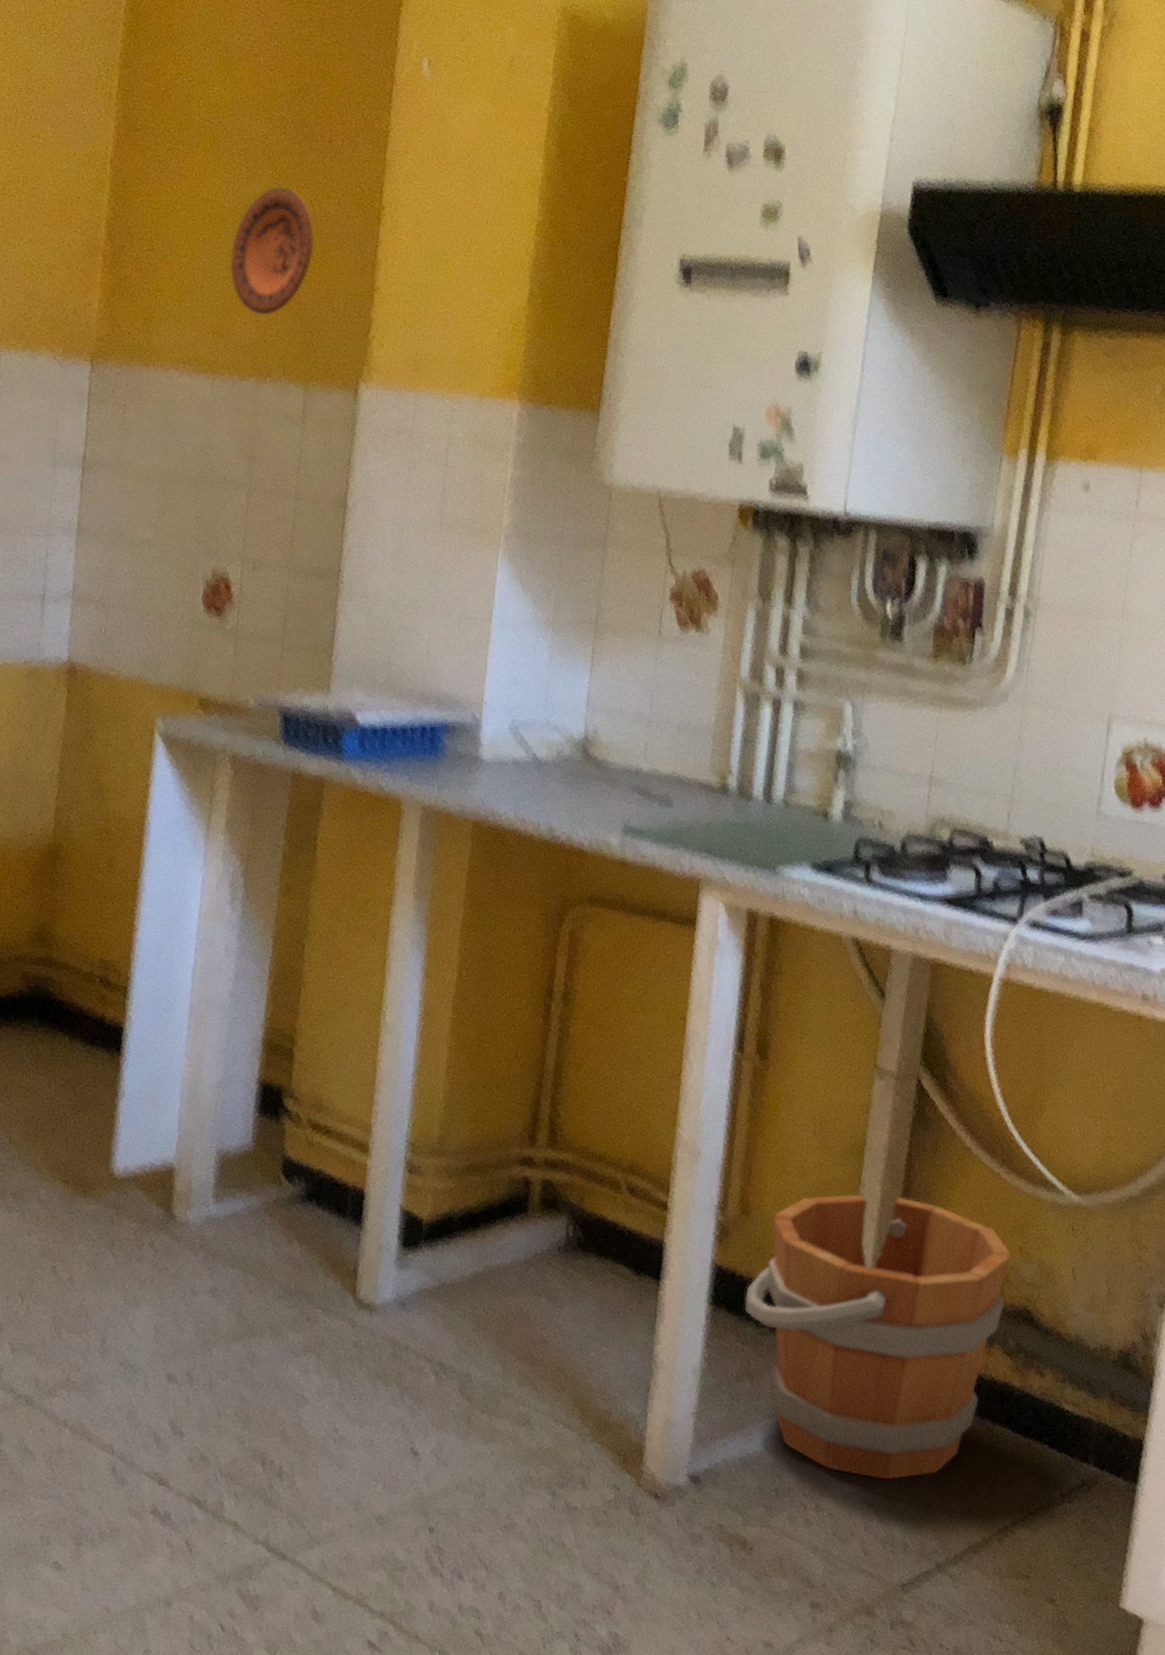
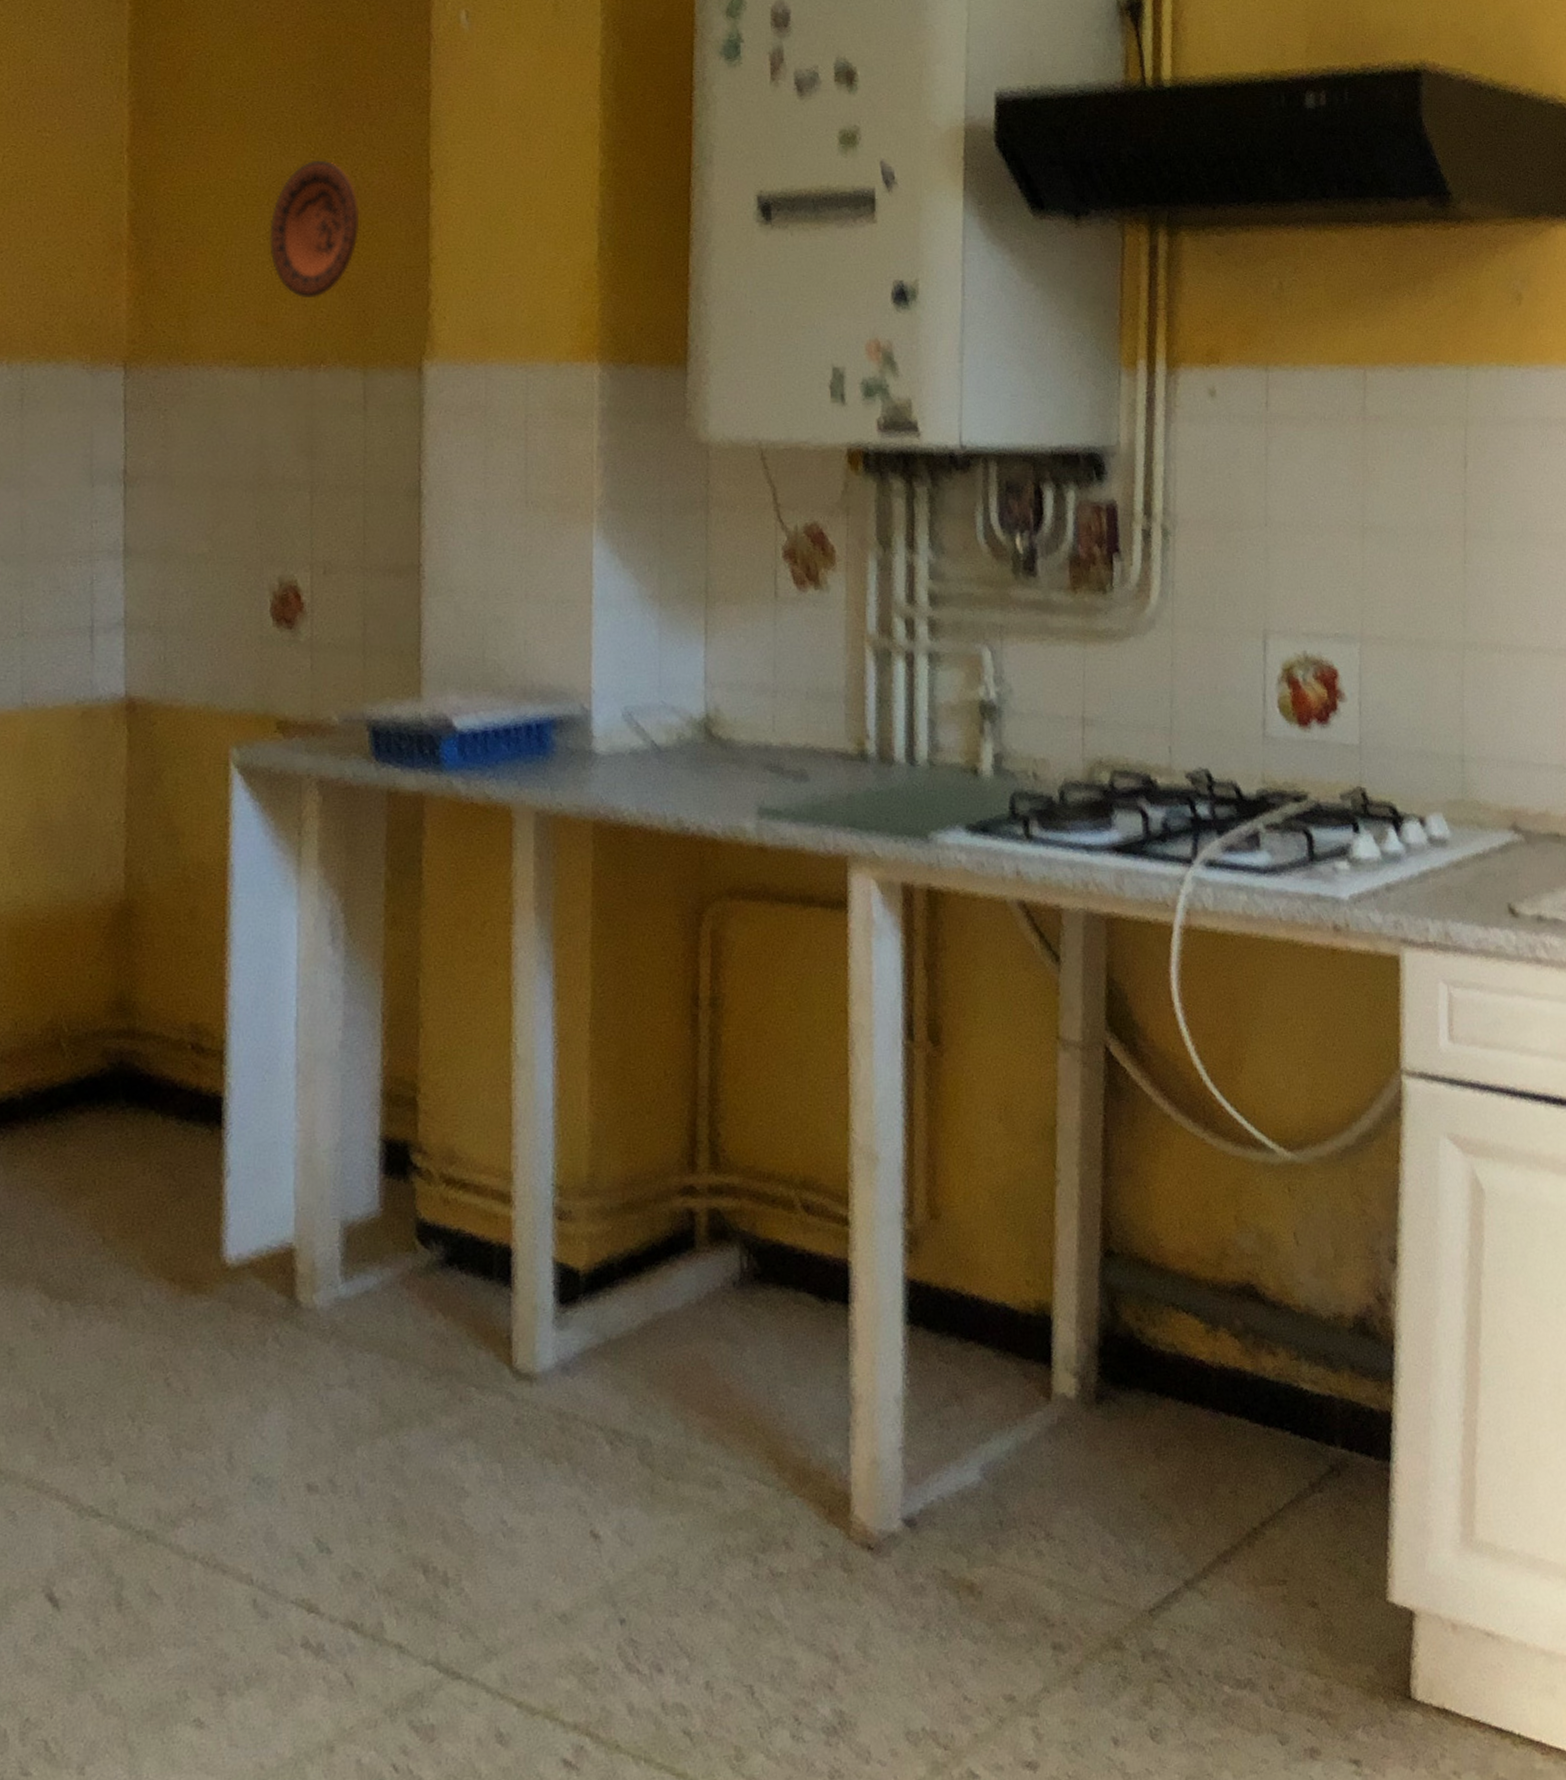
bucket: present [745,1194,1011,1480] -> none [944,1178,1226,1495]

